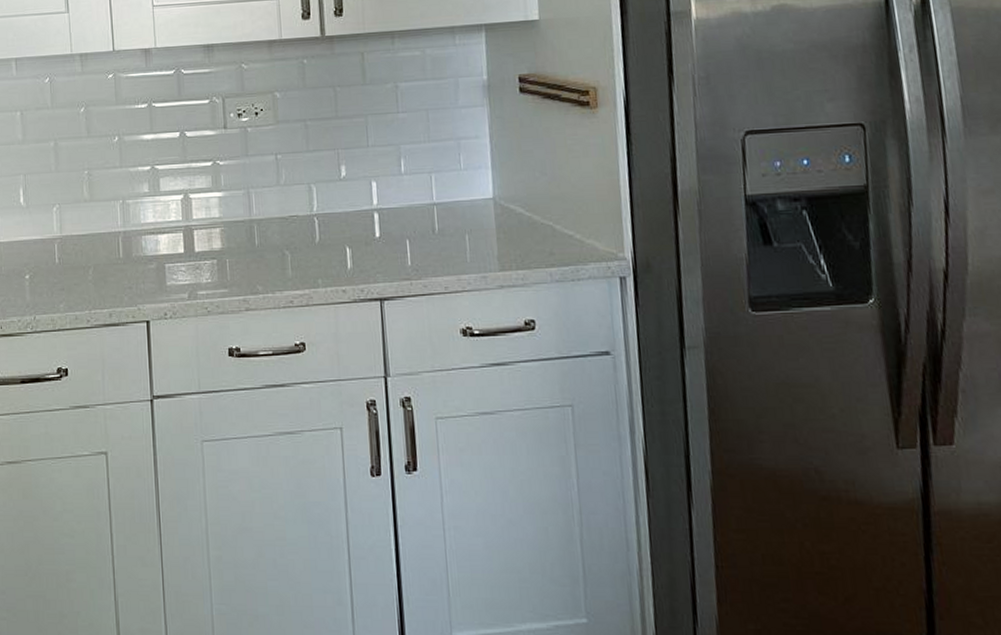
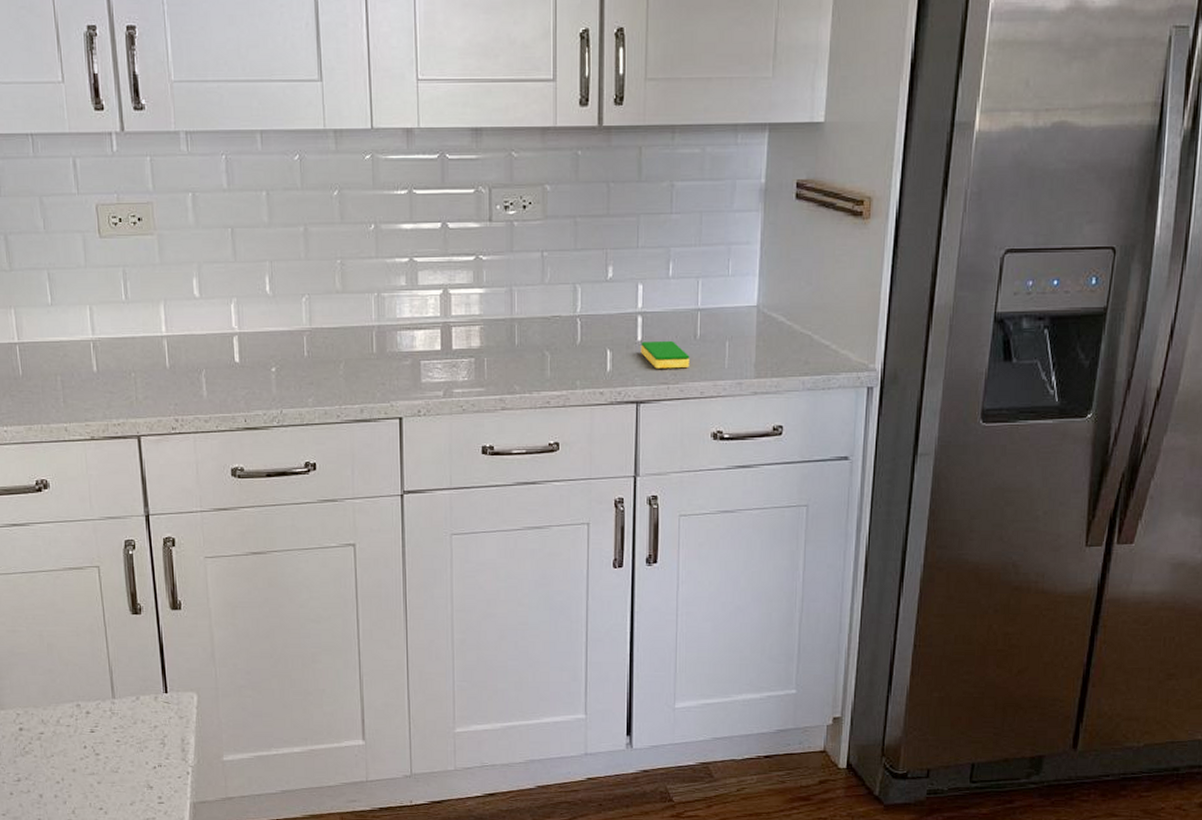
dish sponge: none [379,235,431,265] -> present [641,340,690,369]

